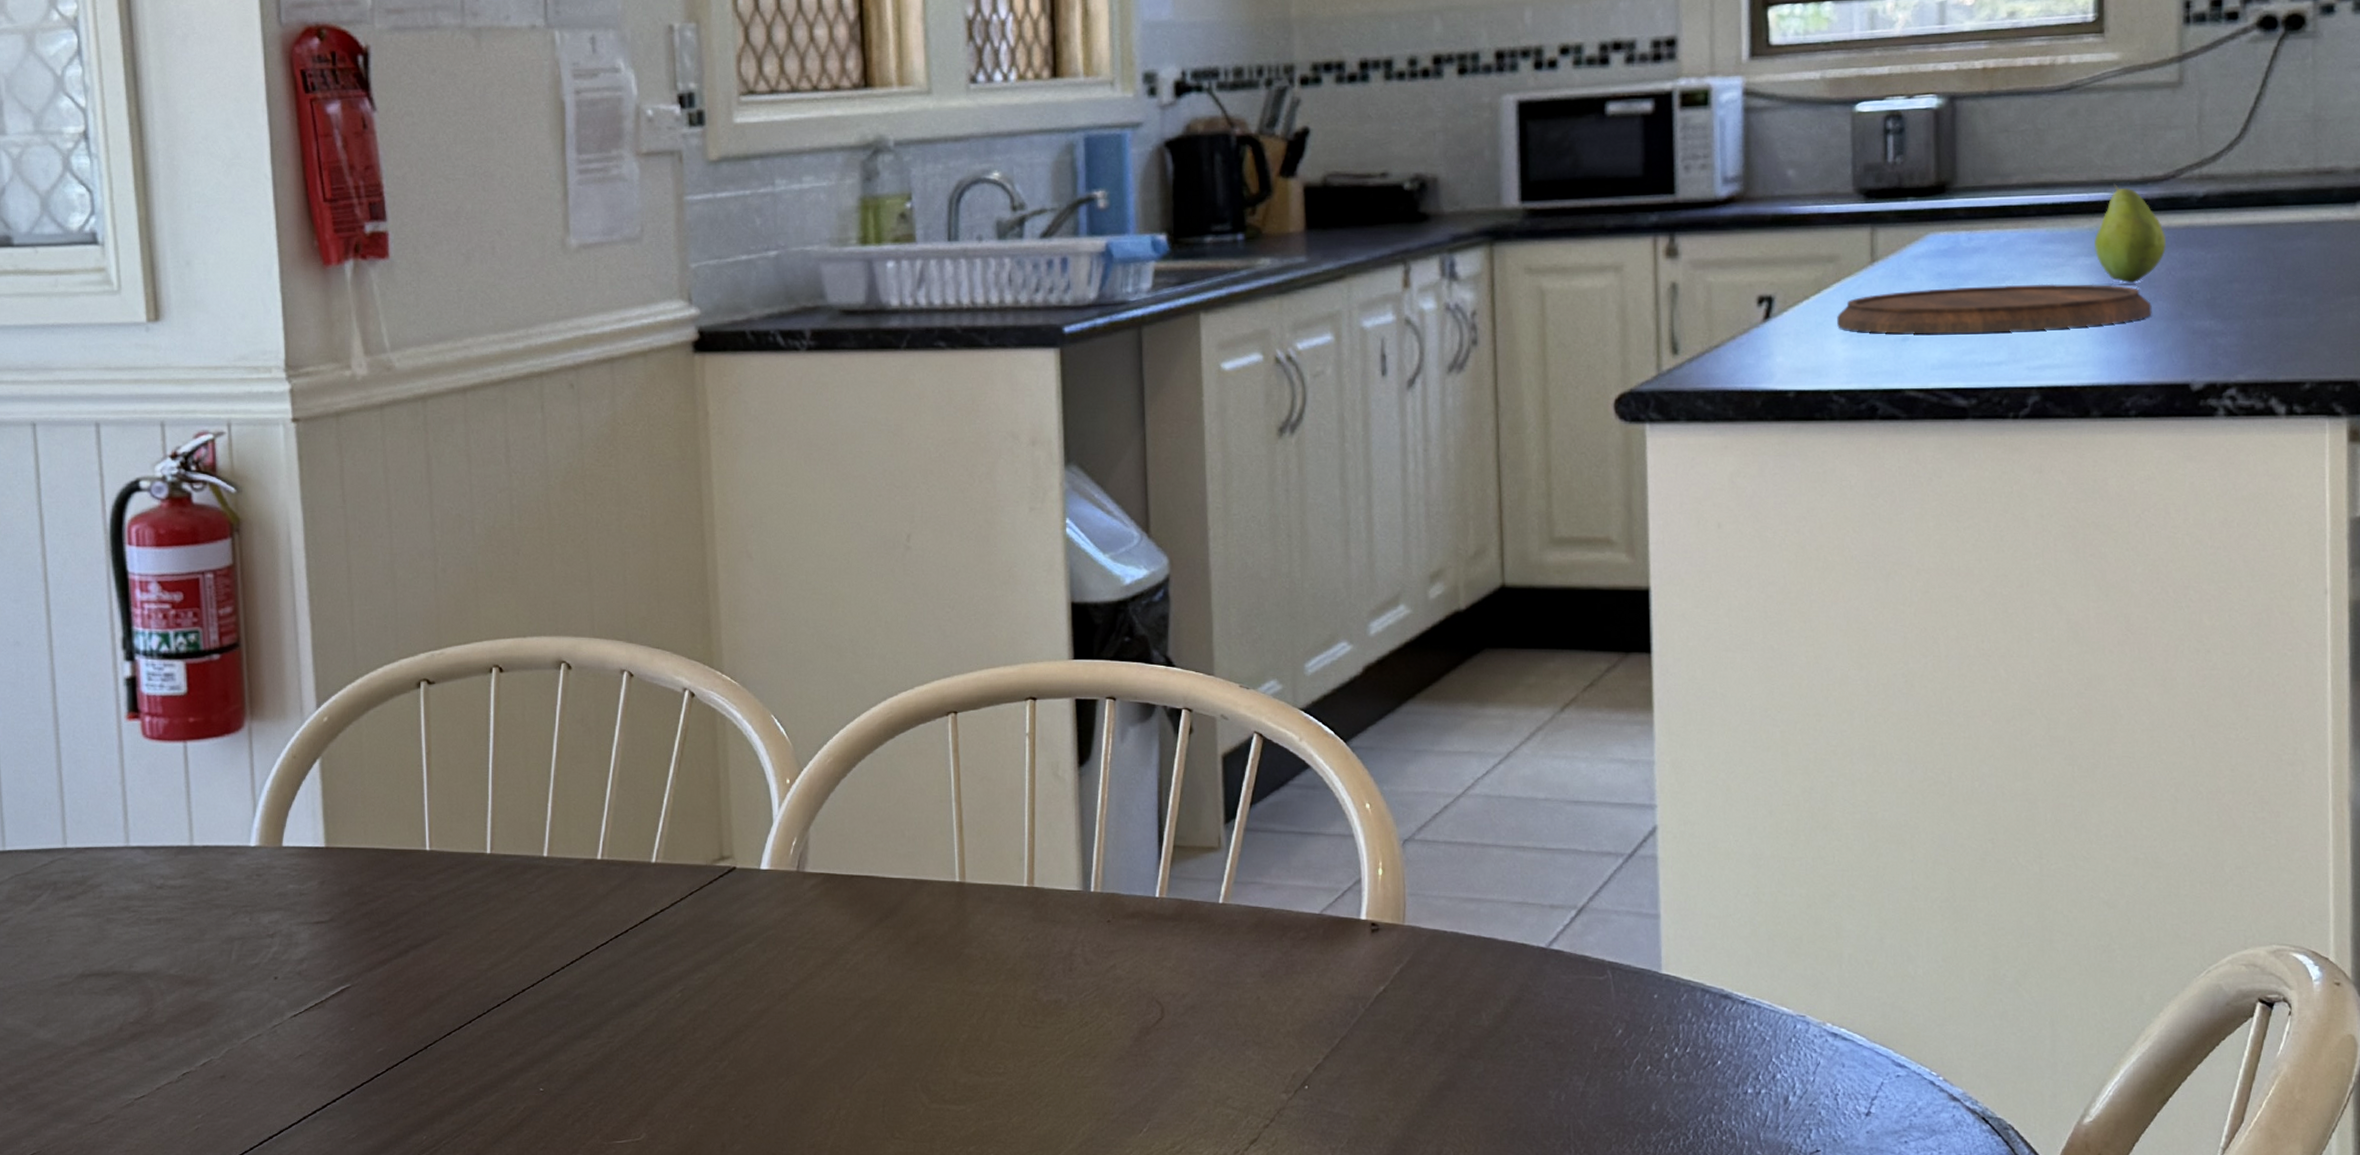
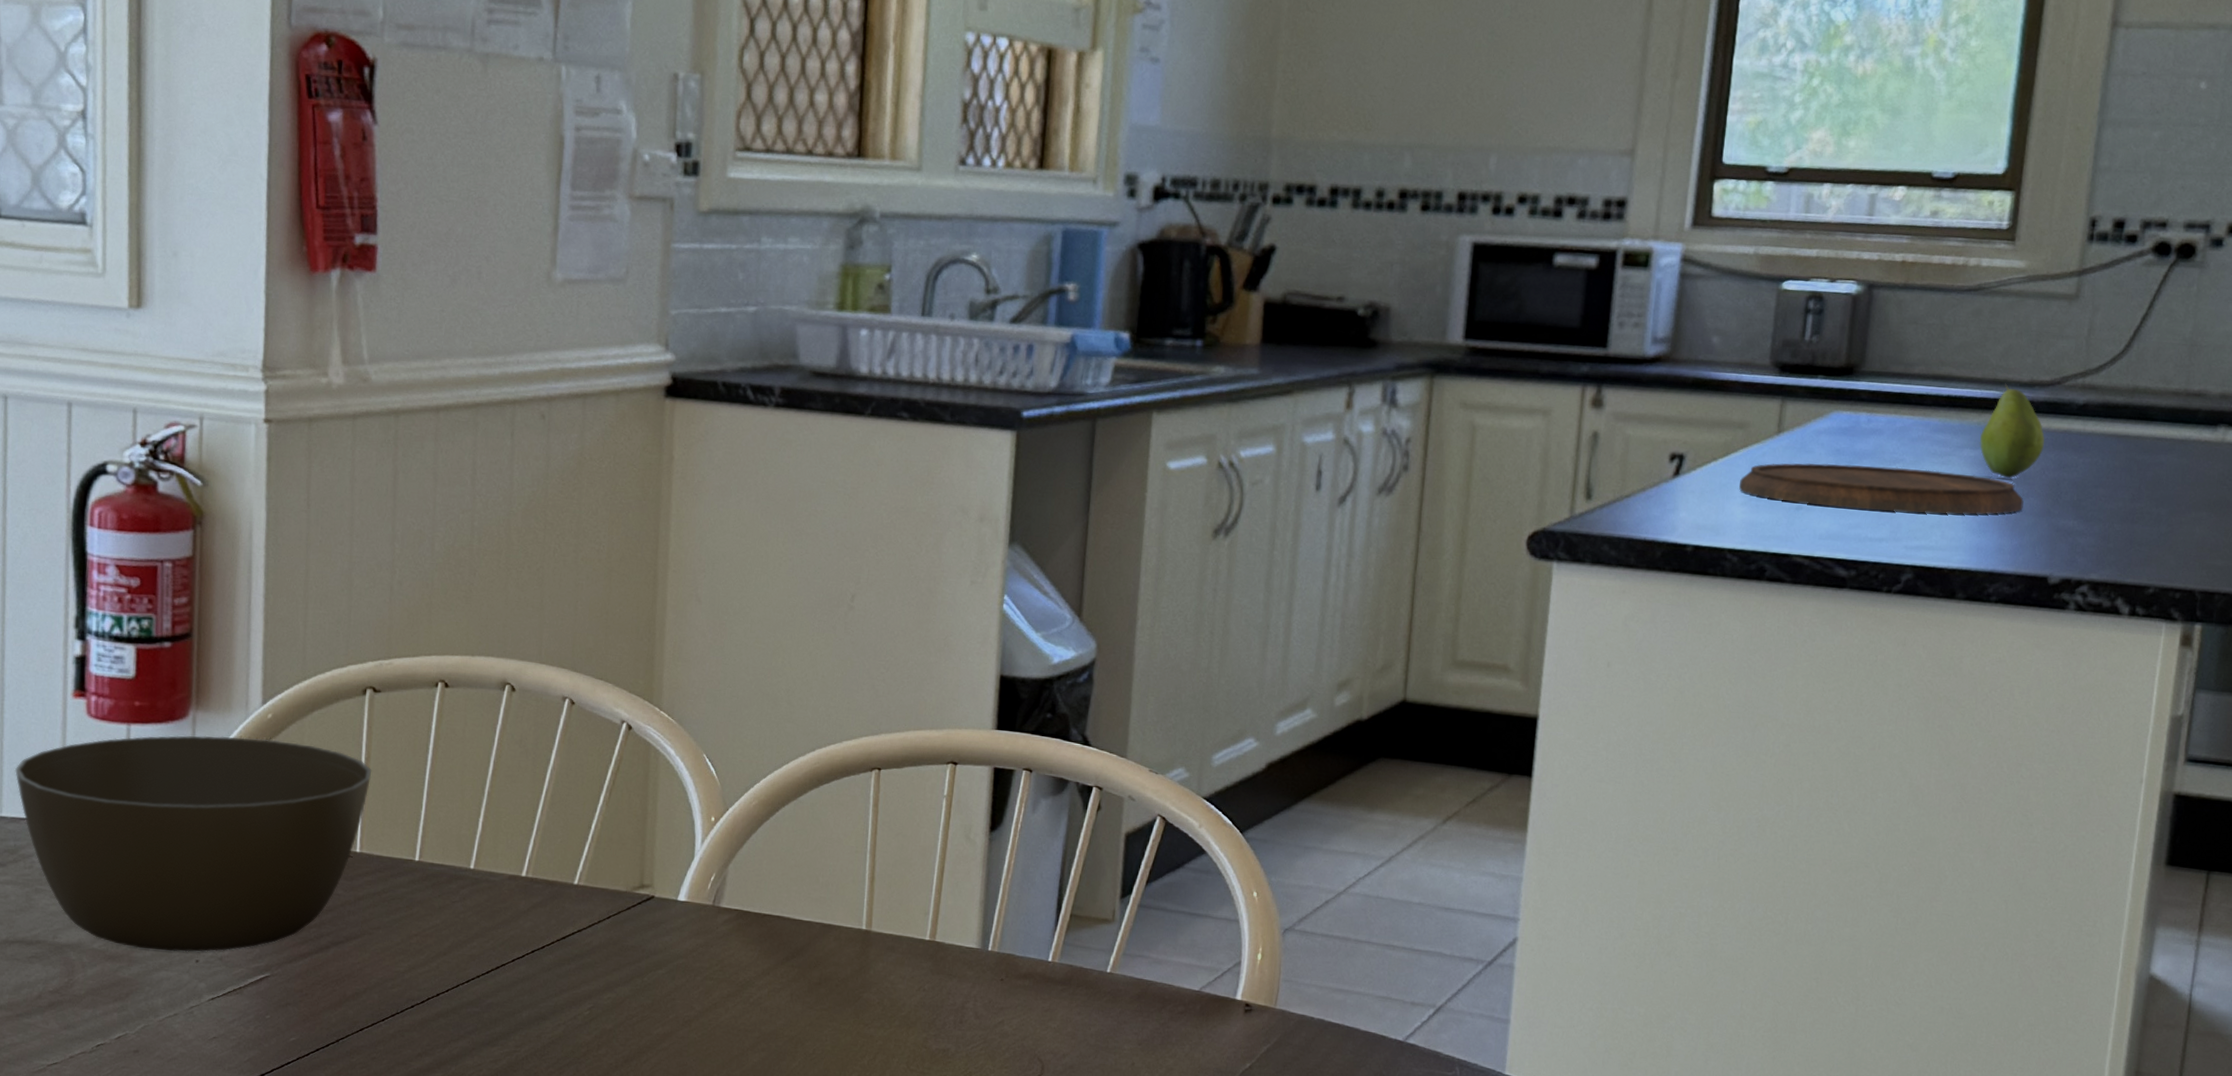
bowl: none [75,743,434,969] -> present [14,735,372,952]

